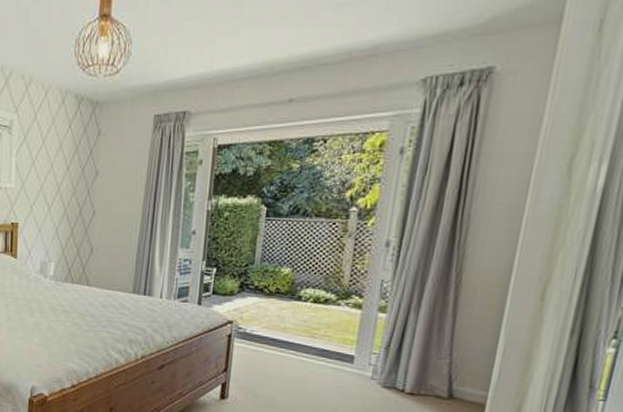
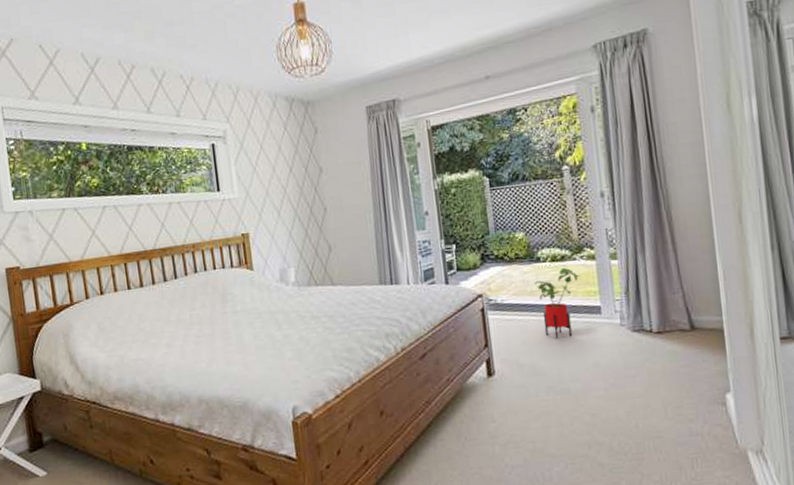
house plant: none [288,310,340,379] -> present [534,267,580,338]

